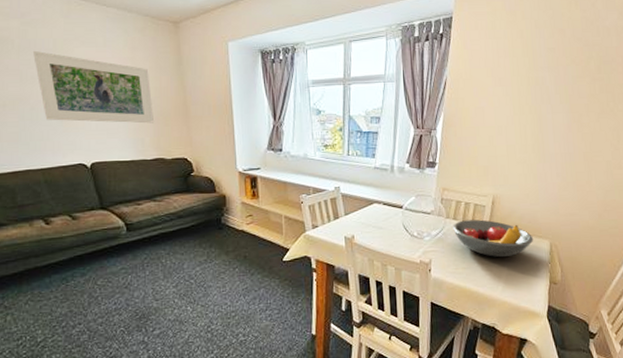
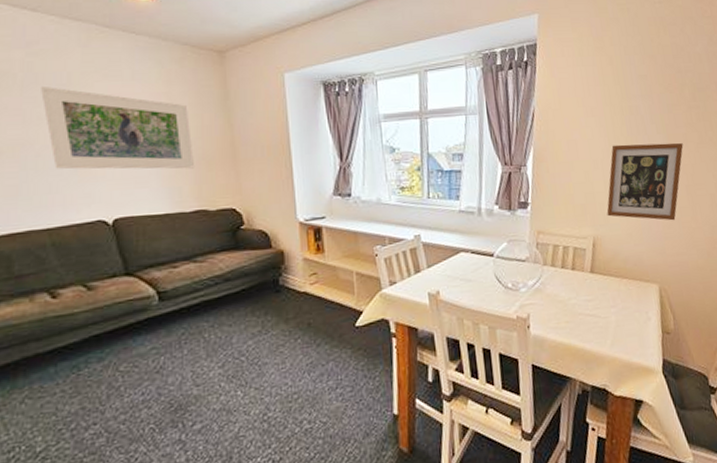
fruit bowl: present [453,219,534,258] -> none [551,264,641,307]
picture frame: none [507,112,585,184] -> present [607,143,683,221]

